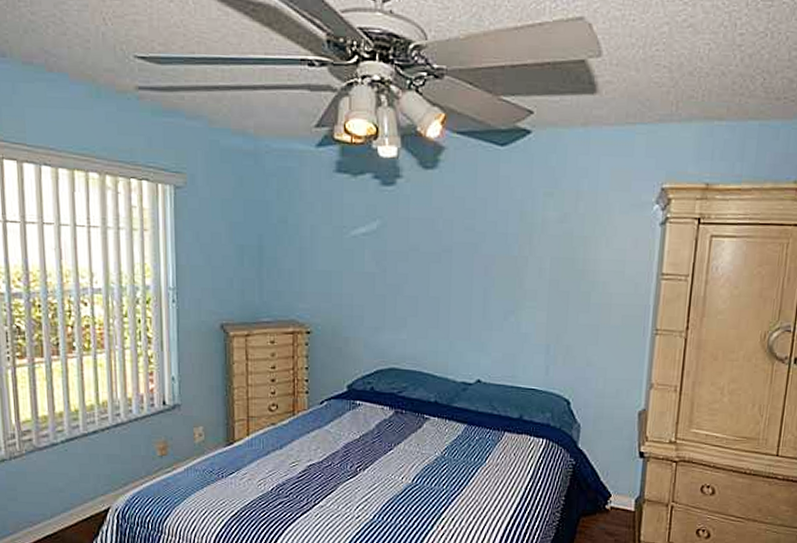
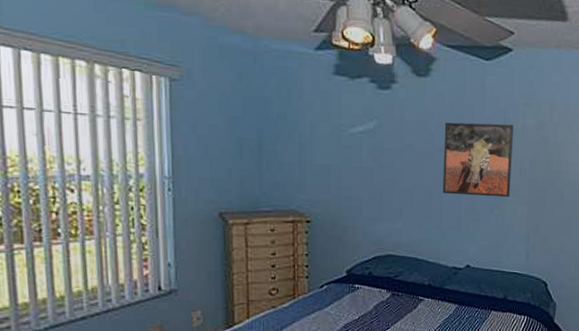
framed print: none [451,217,532,303] -> present [442,122,514,198]

